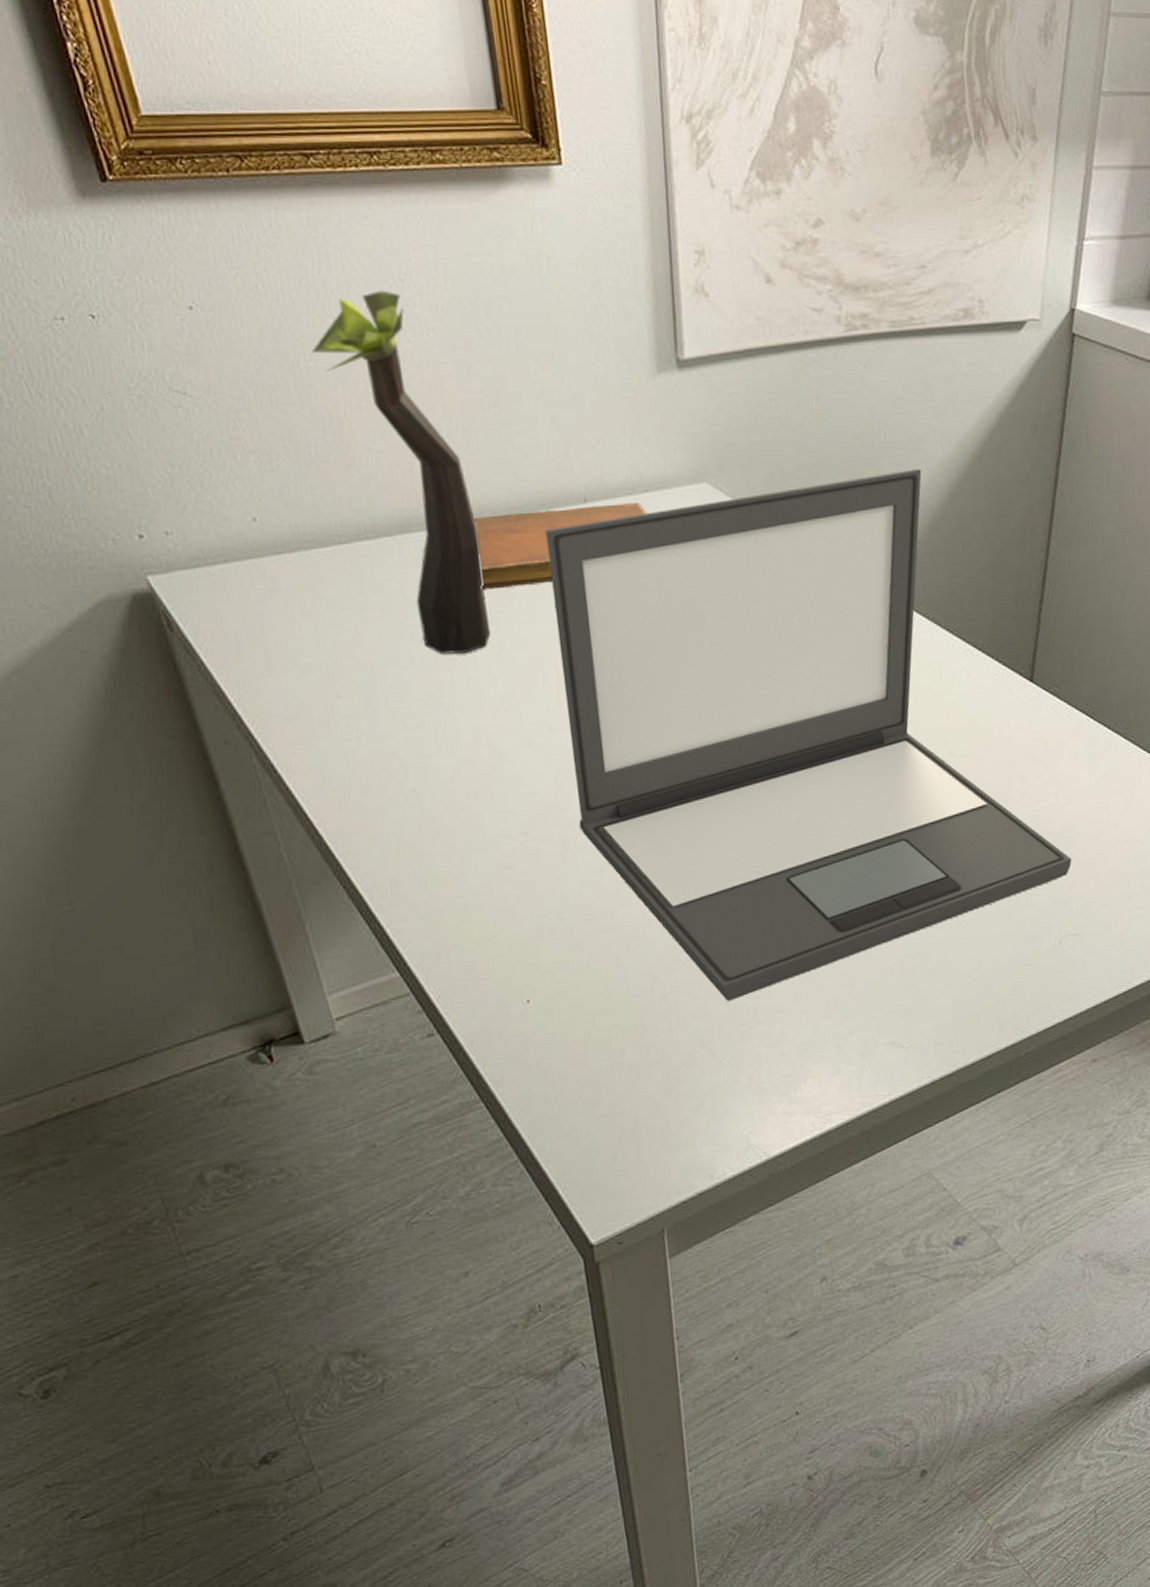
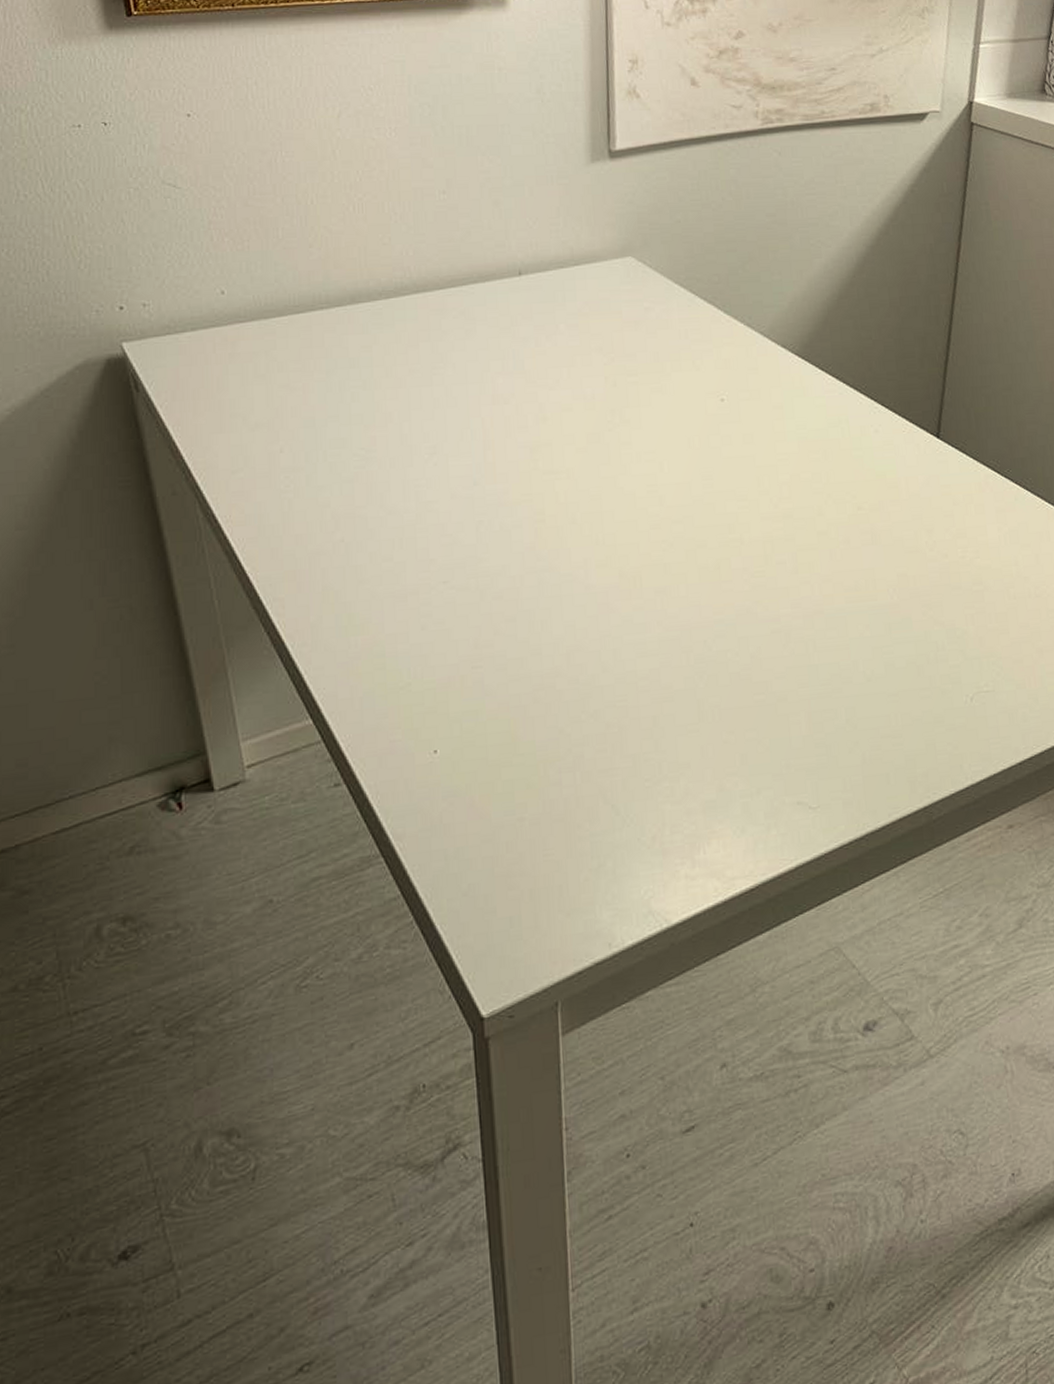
plant: present [311,290,491,654] -> none [288,98,426,412]
notebook: present [474,501,647,590] -> none [418,274,576,354]
laptop: present [545,469,1072,1001] -> none [482,243,982,755]

